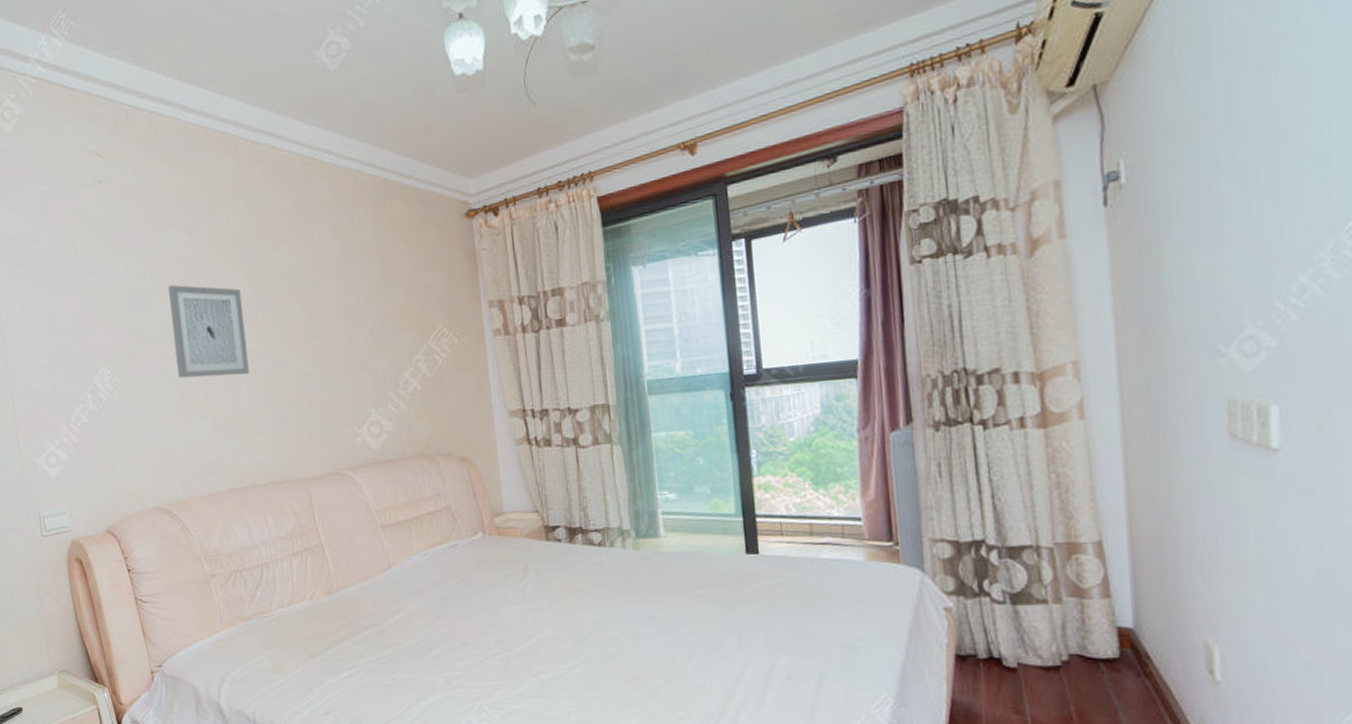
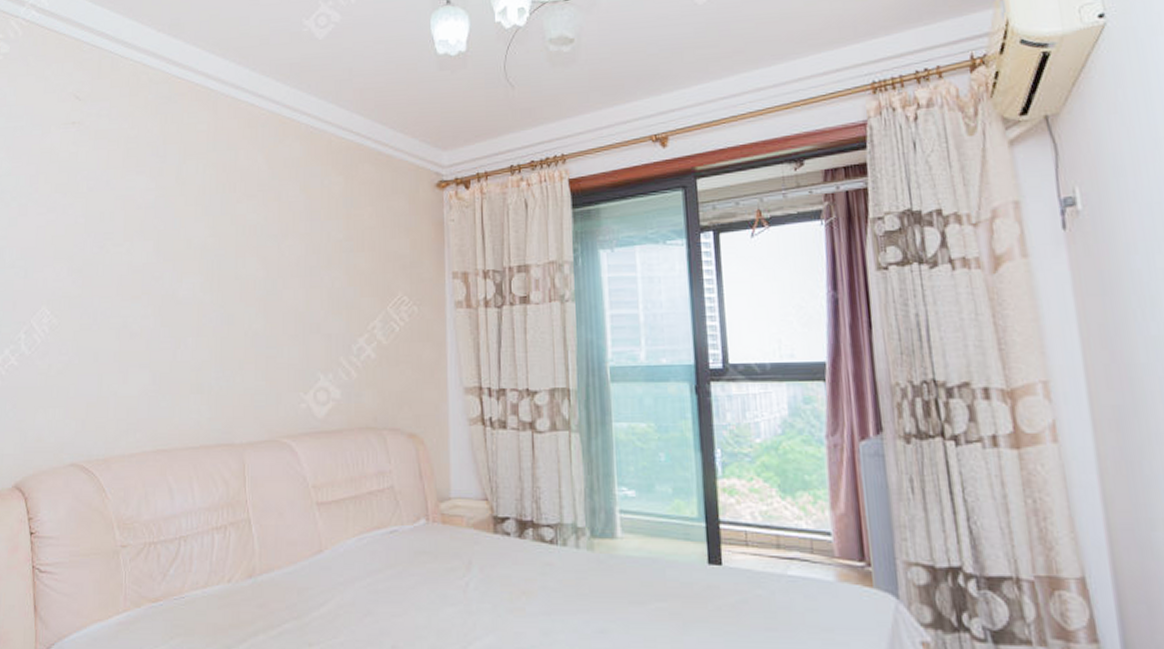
wall art: present [168,285,250,379] -> none [121,230,199,327]

